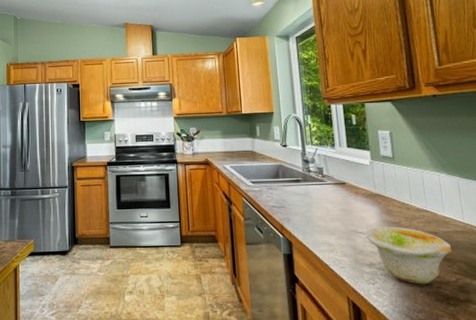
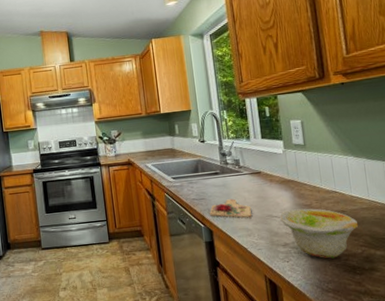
cutting board: none [289,209,335,232] -> present [210,198,252,218]

